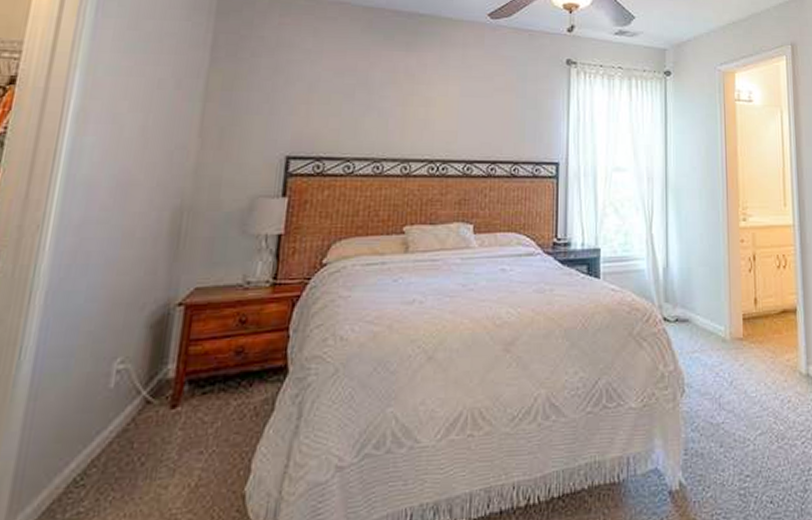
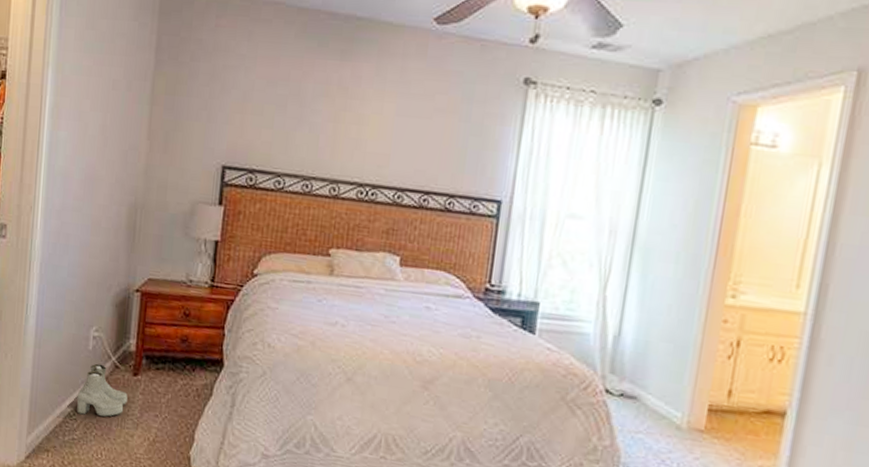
boots: none [86,403,162,477] -> present [76,363,128,417]

